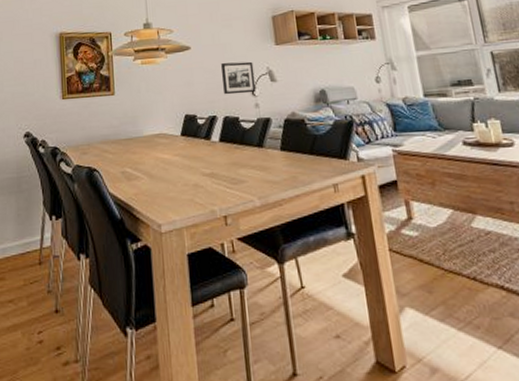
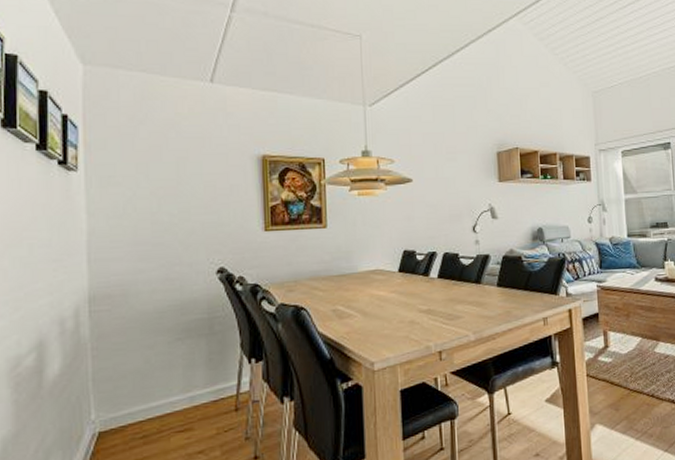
picture frame: present [221,61,256,95] -> none [444,197,477,231]

